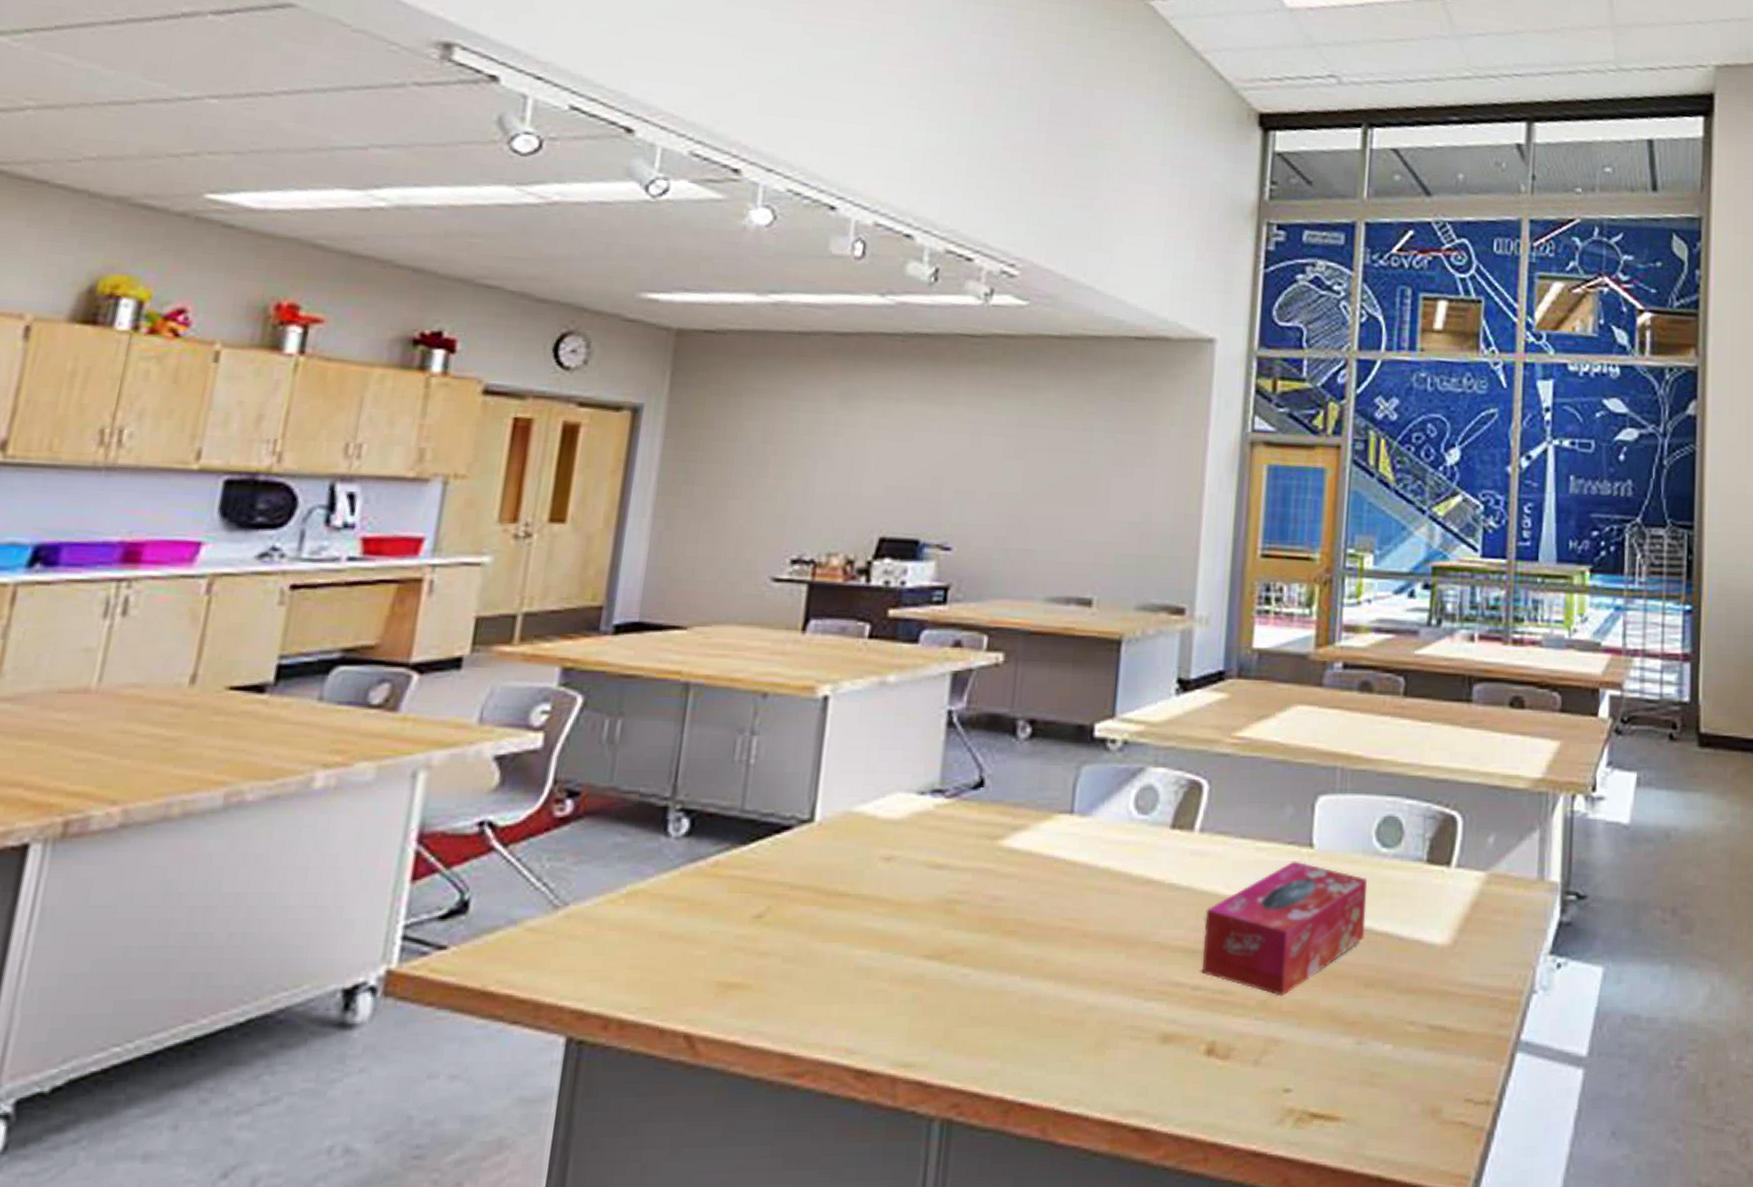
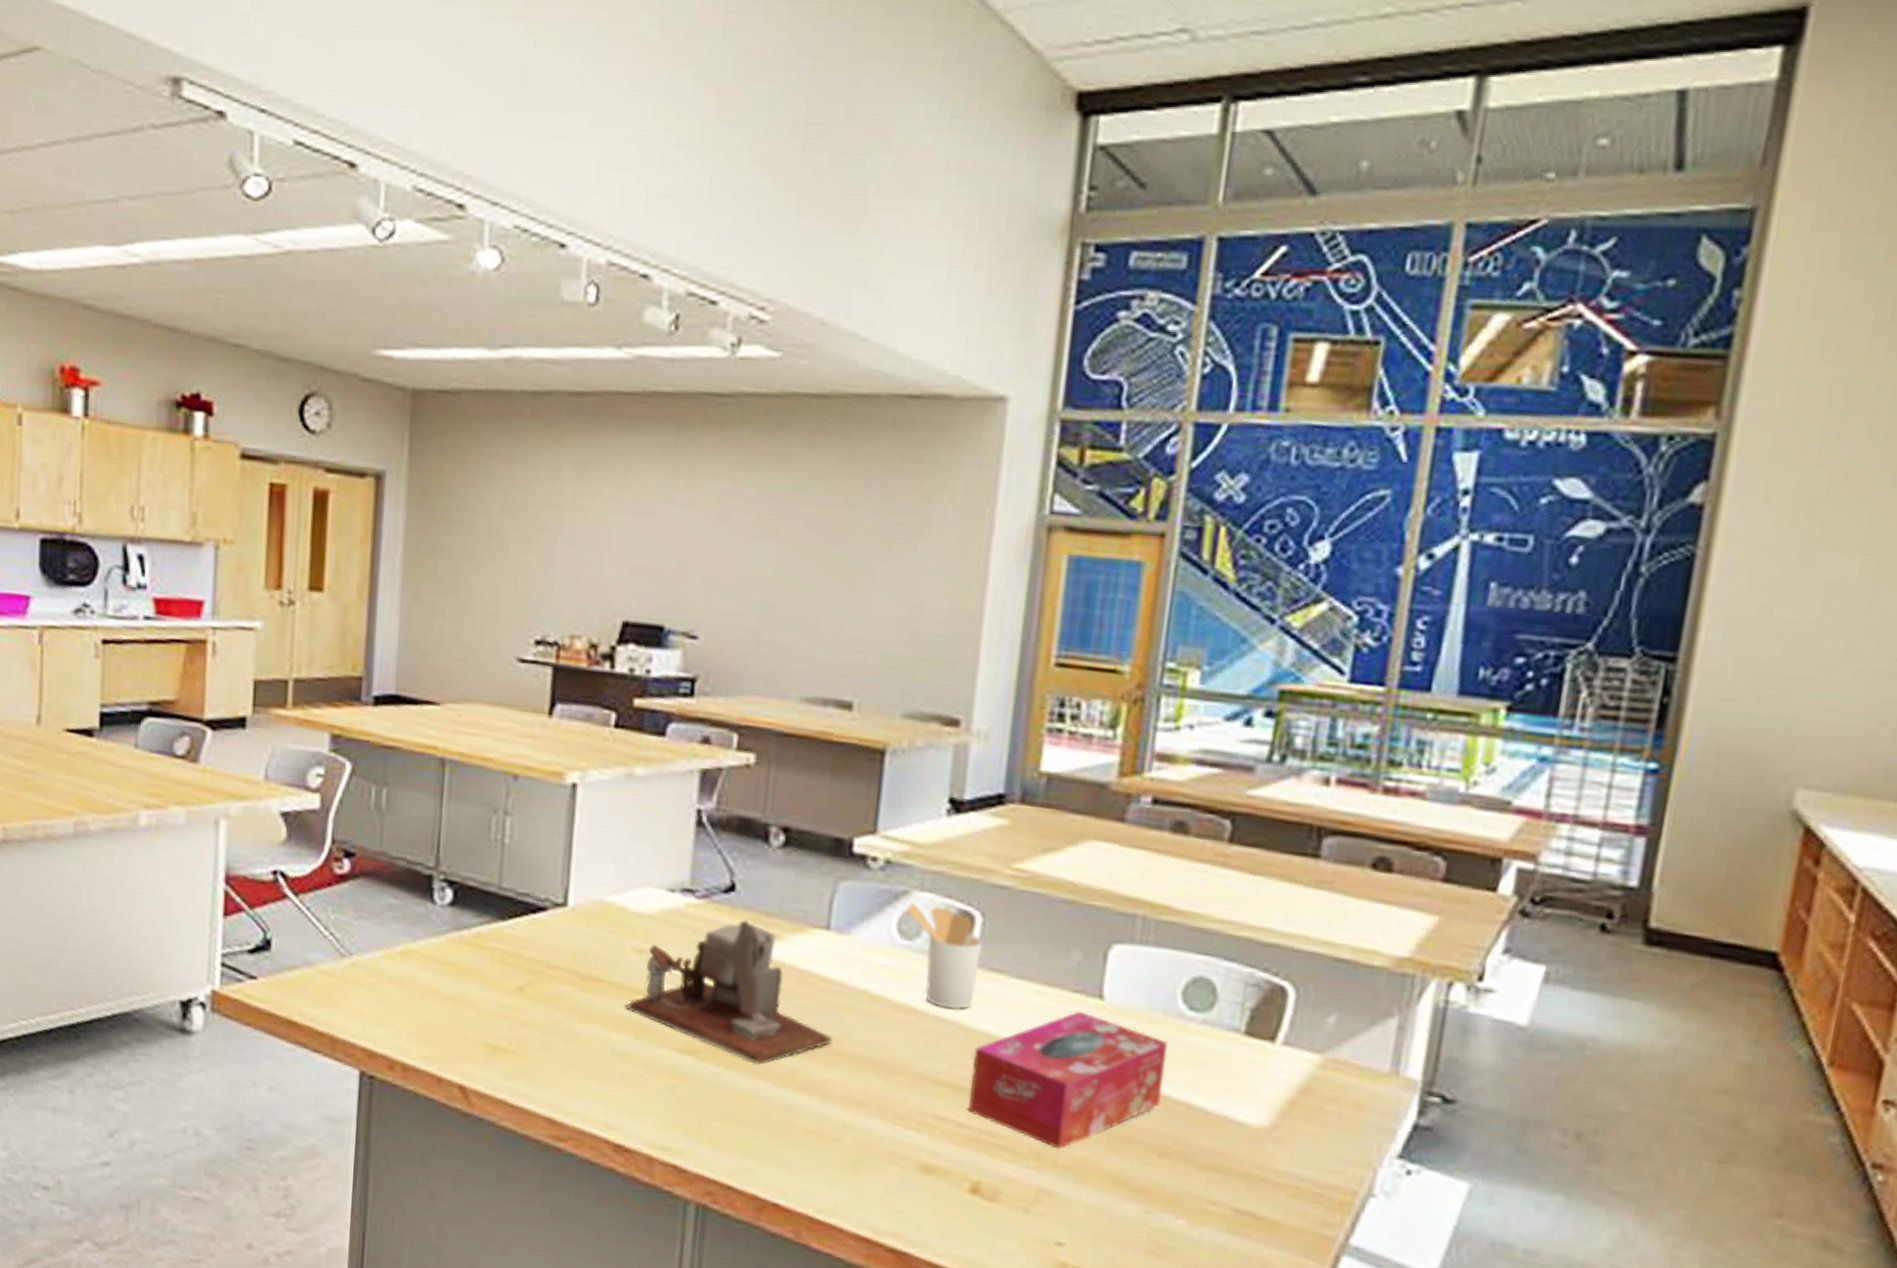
desk organizer: none [871,814,1077,959] -> present [625,920,833,1065]
utensil holder: none [1142,779,1210,876] -> present [906,903,982,1011]

